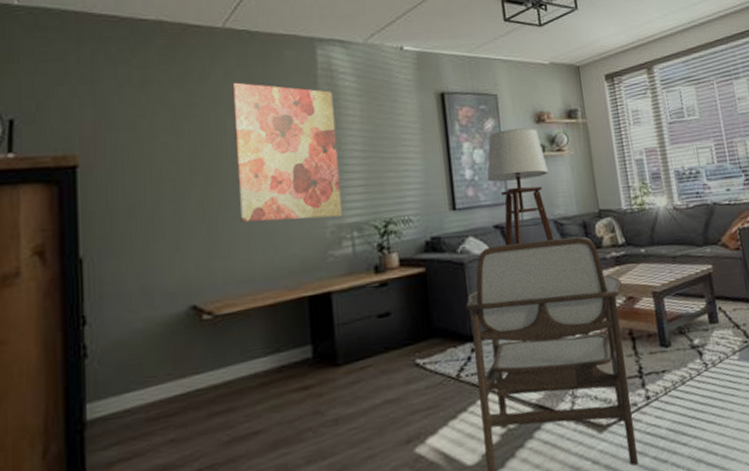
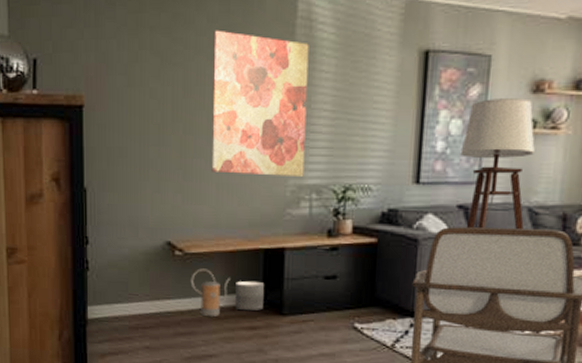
watering can: none [224,329,274,386] -> present [190,268,232,316]
planter: none [279,333,314,371] -> present [235,281,264,311]

